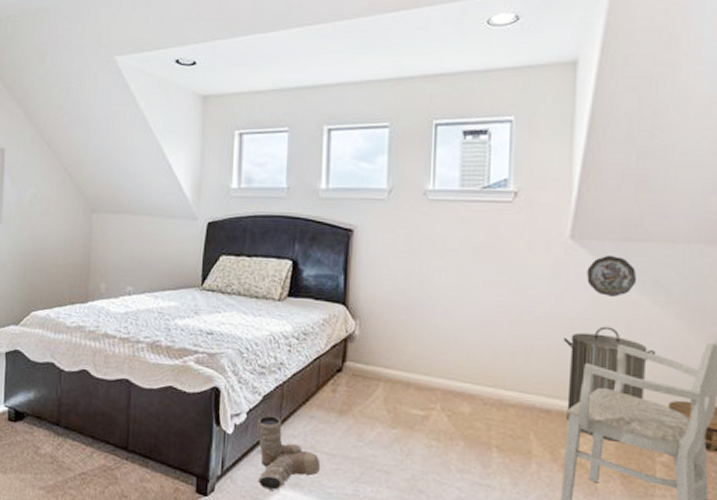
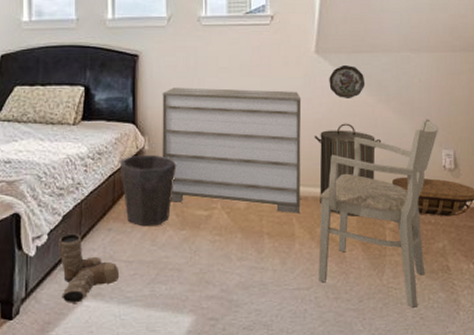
waste bin: none [326,340,391,421] -> present [119,155,177,227]
dresser: none [374,268,549,429] -> present [162,87,302,214]

